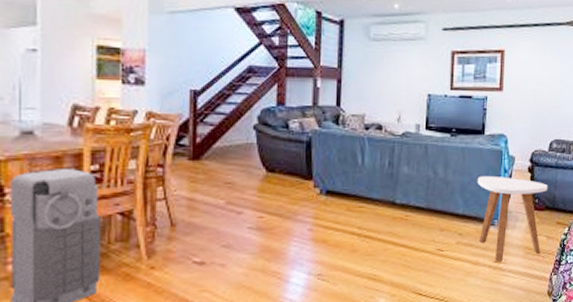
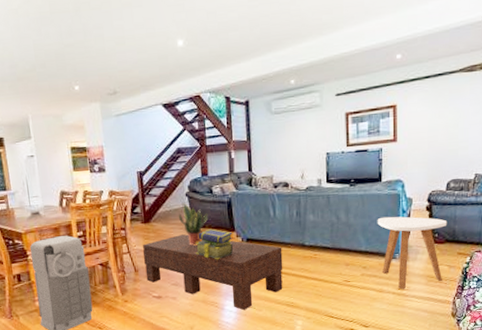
coffee table: none [185,179,369,283] -> present [143,234,283,310]
potted plant: none [240,136,280,195] -> present [178,202,208,246]
stack of books: none [258,174,309,216] -> present [195,228,233,260]

